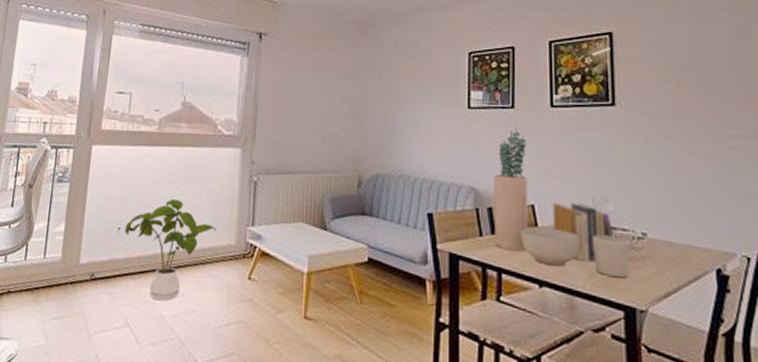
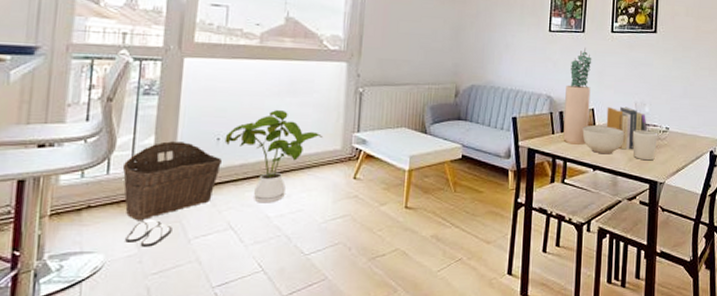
slippers: none [36,310,76,338] -> present [125,220,172,247]
wicker basket: none [37,229,123,309] -> present [122,141,223,220]

